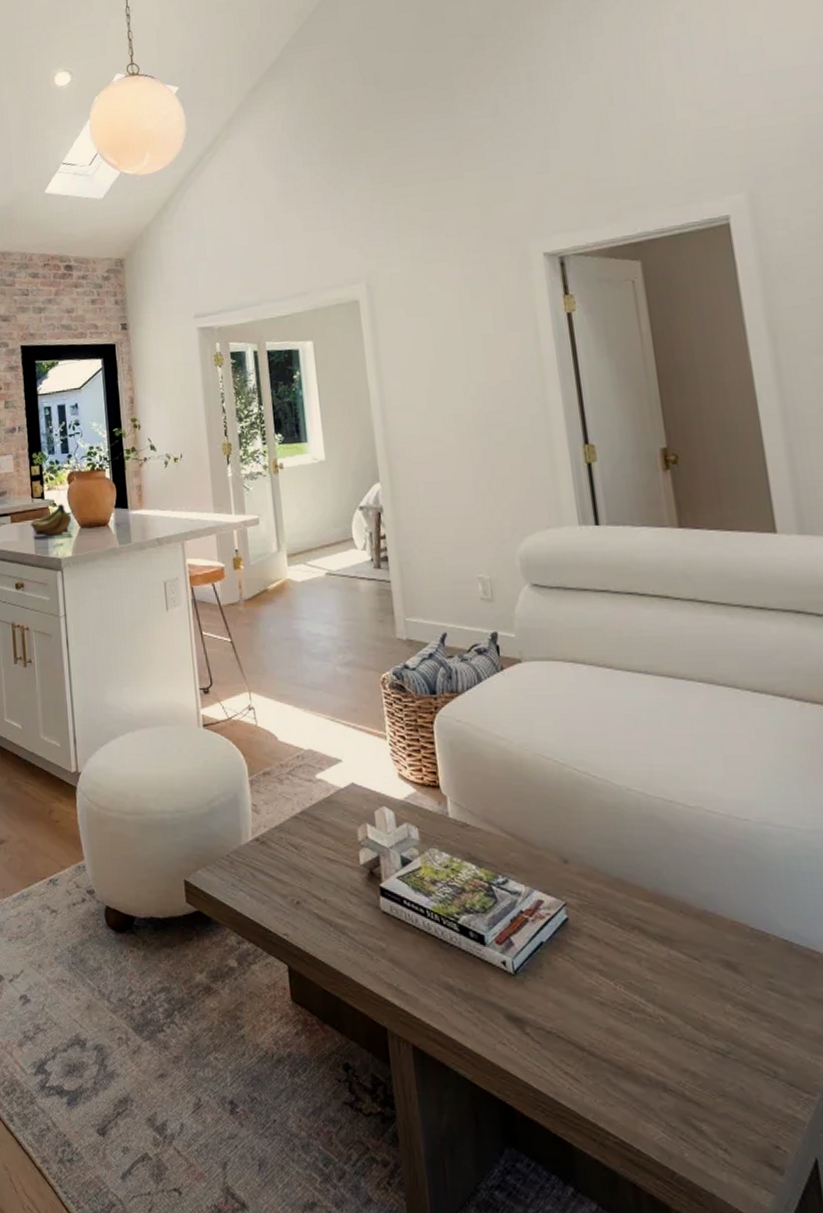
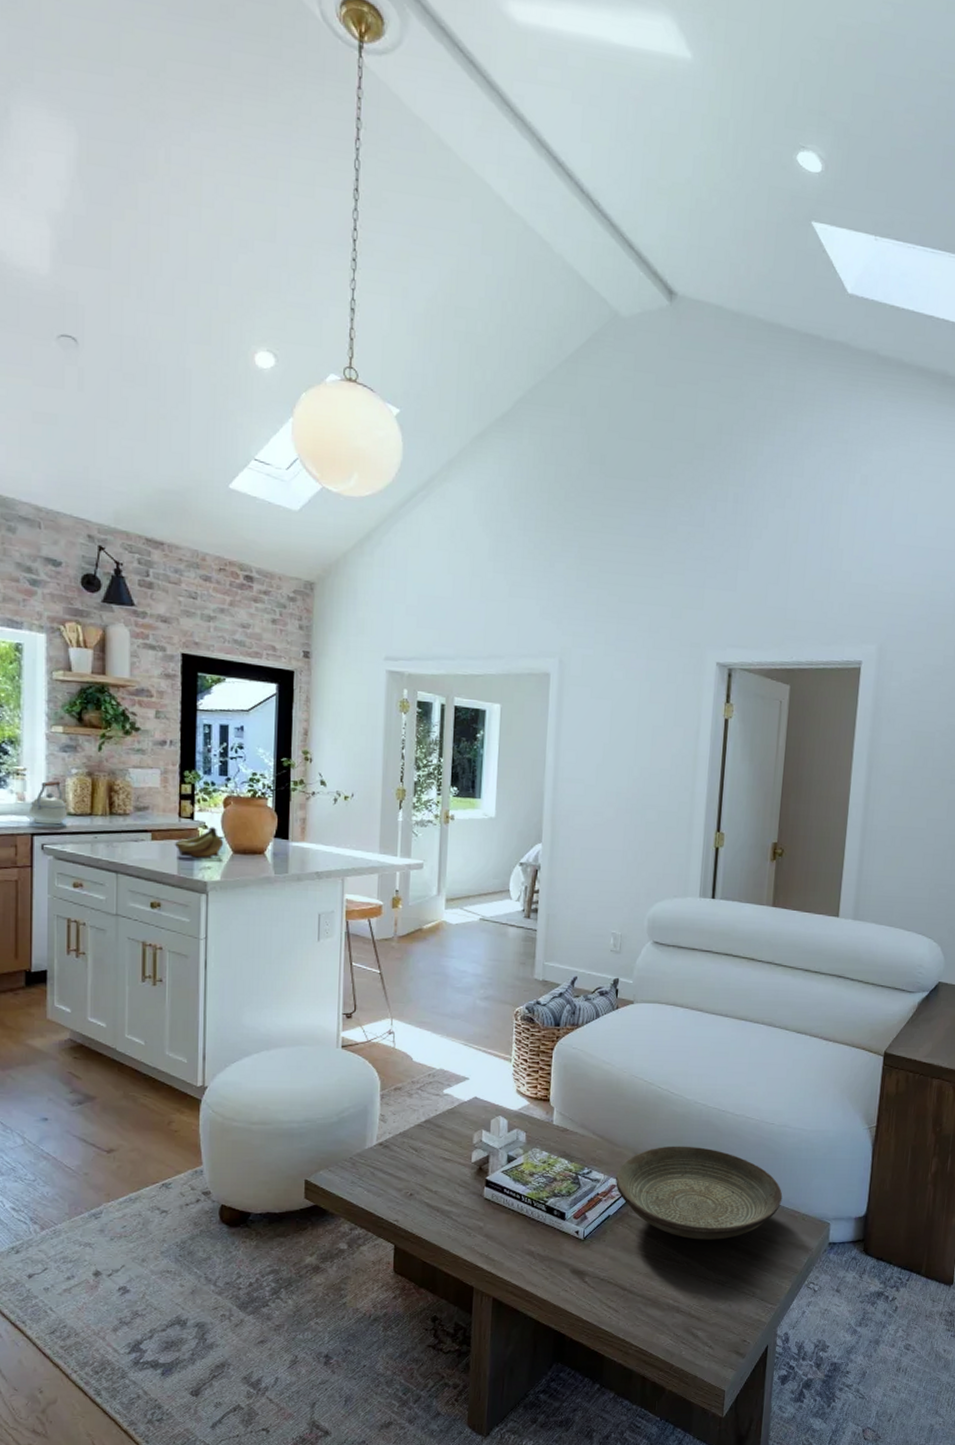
decorative bowl: none [541,848,788,987] -> present [616,1146,783,1240]

